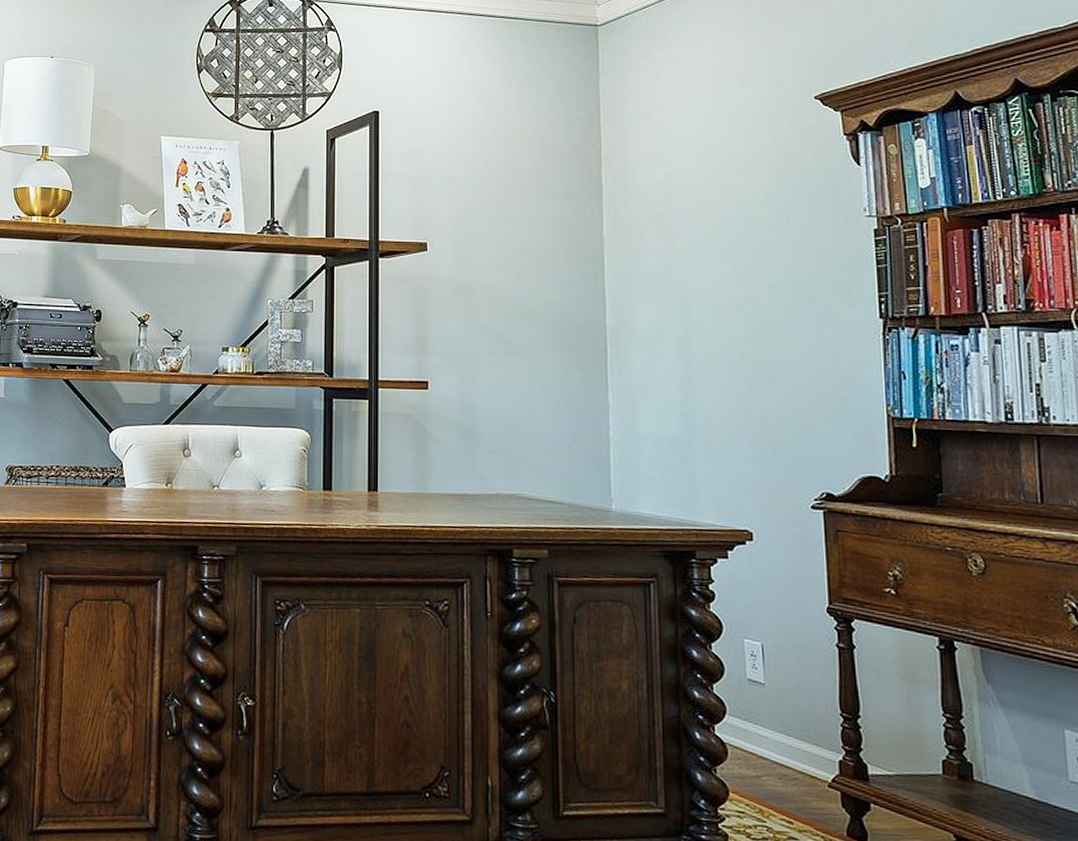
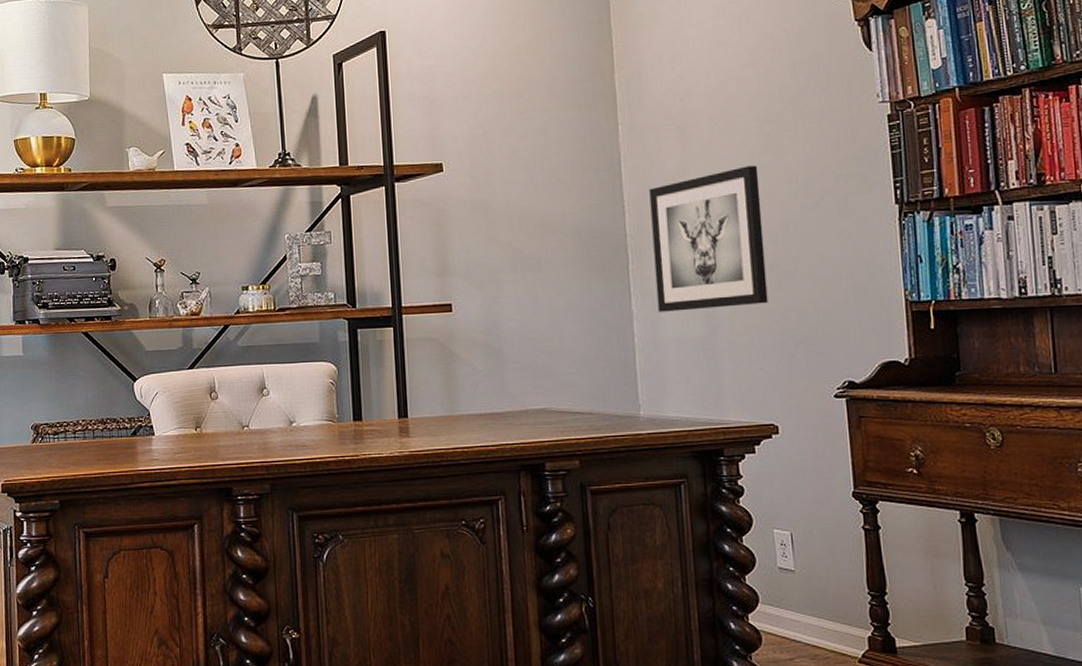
wall art: none [631,269,747,408] -> present [649,165,768,312]

